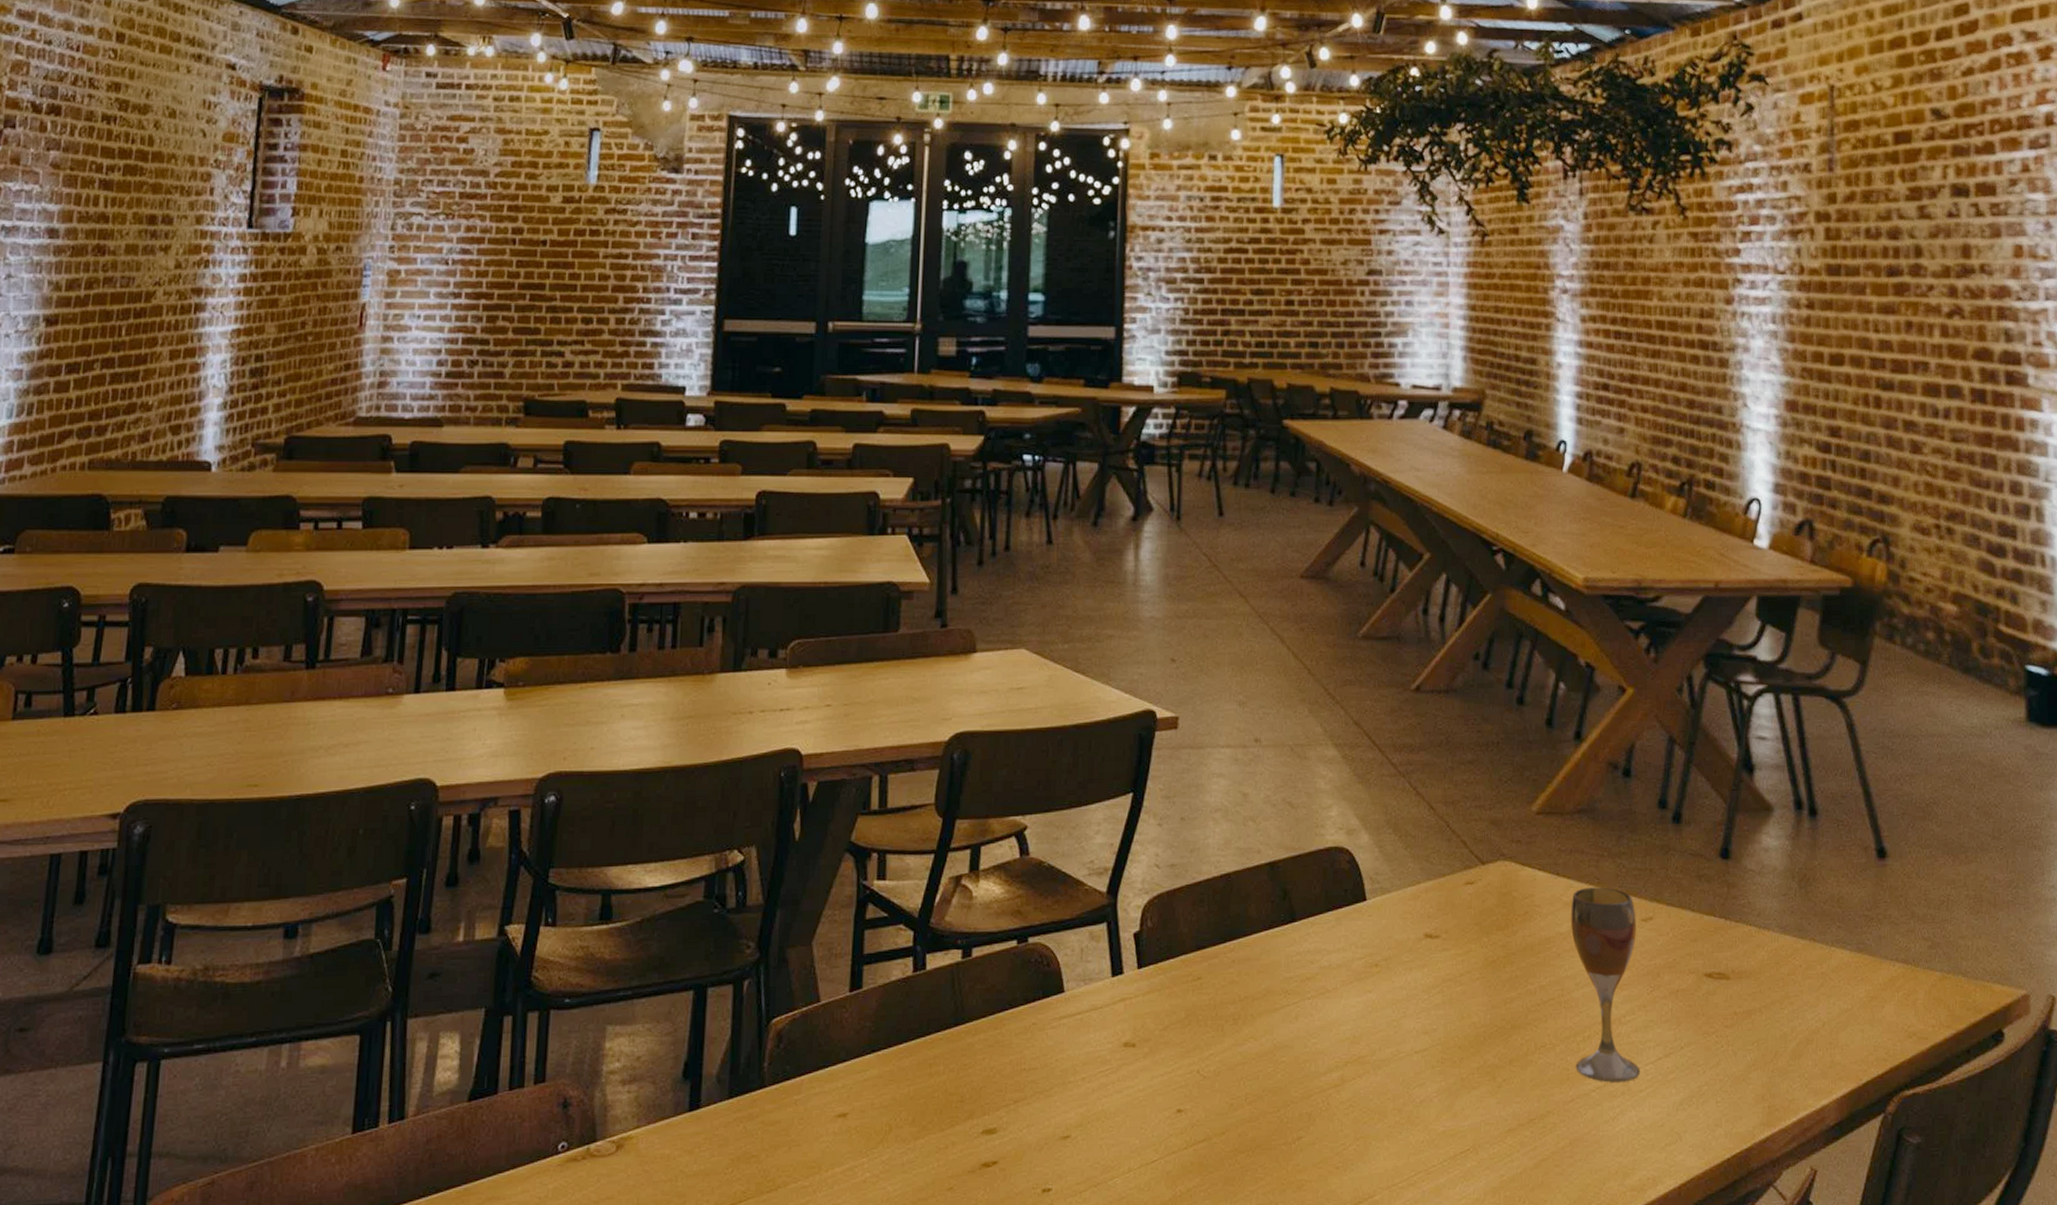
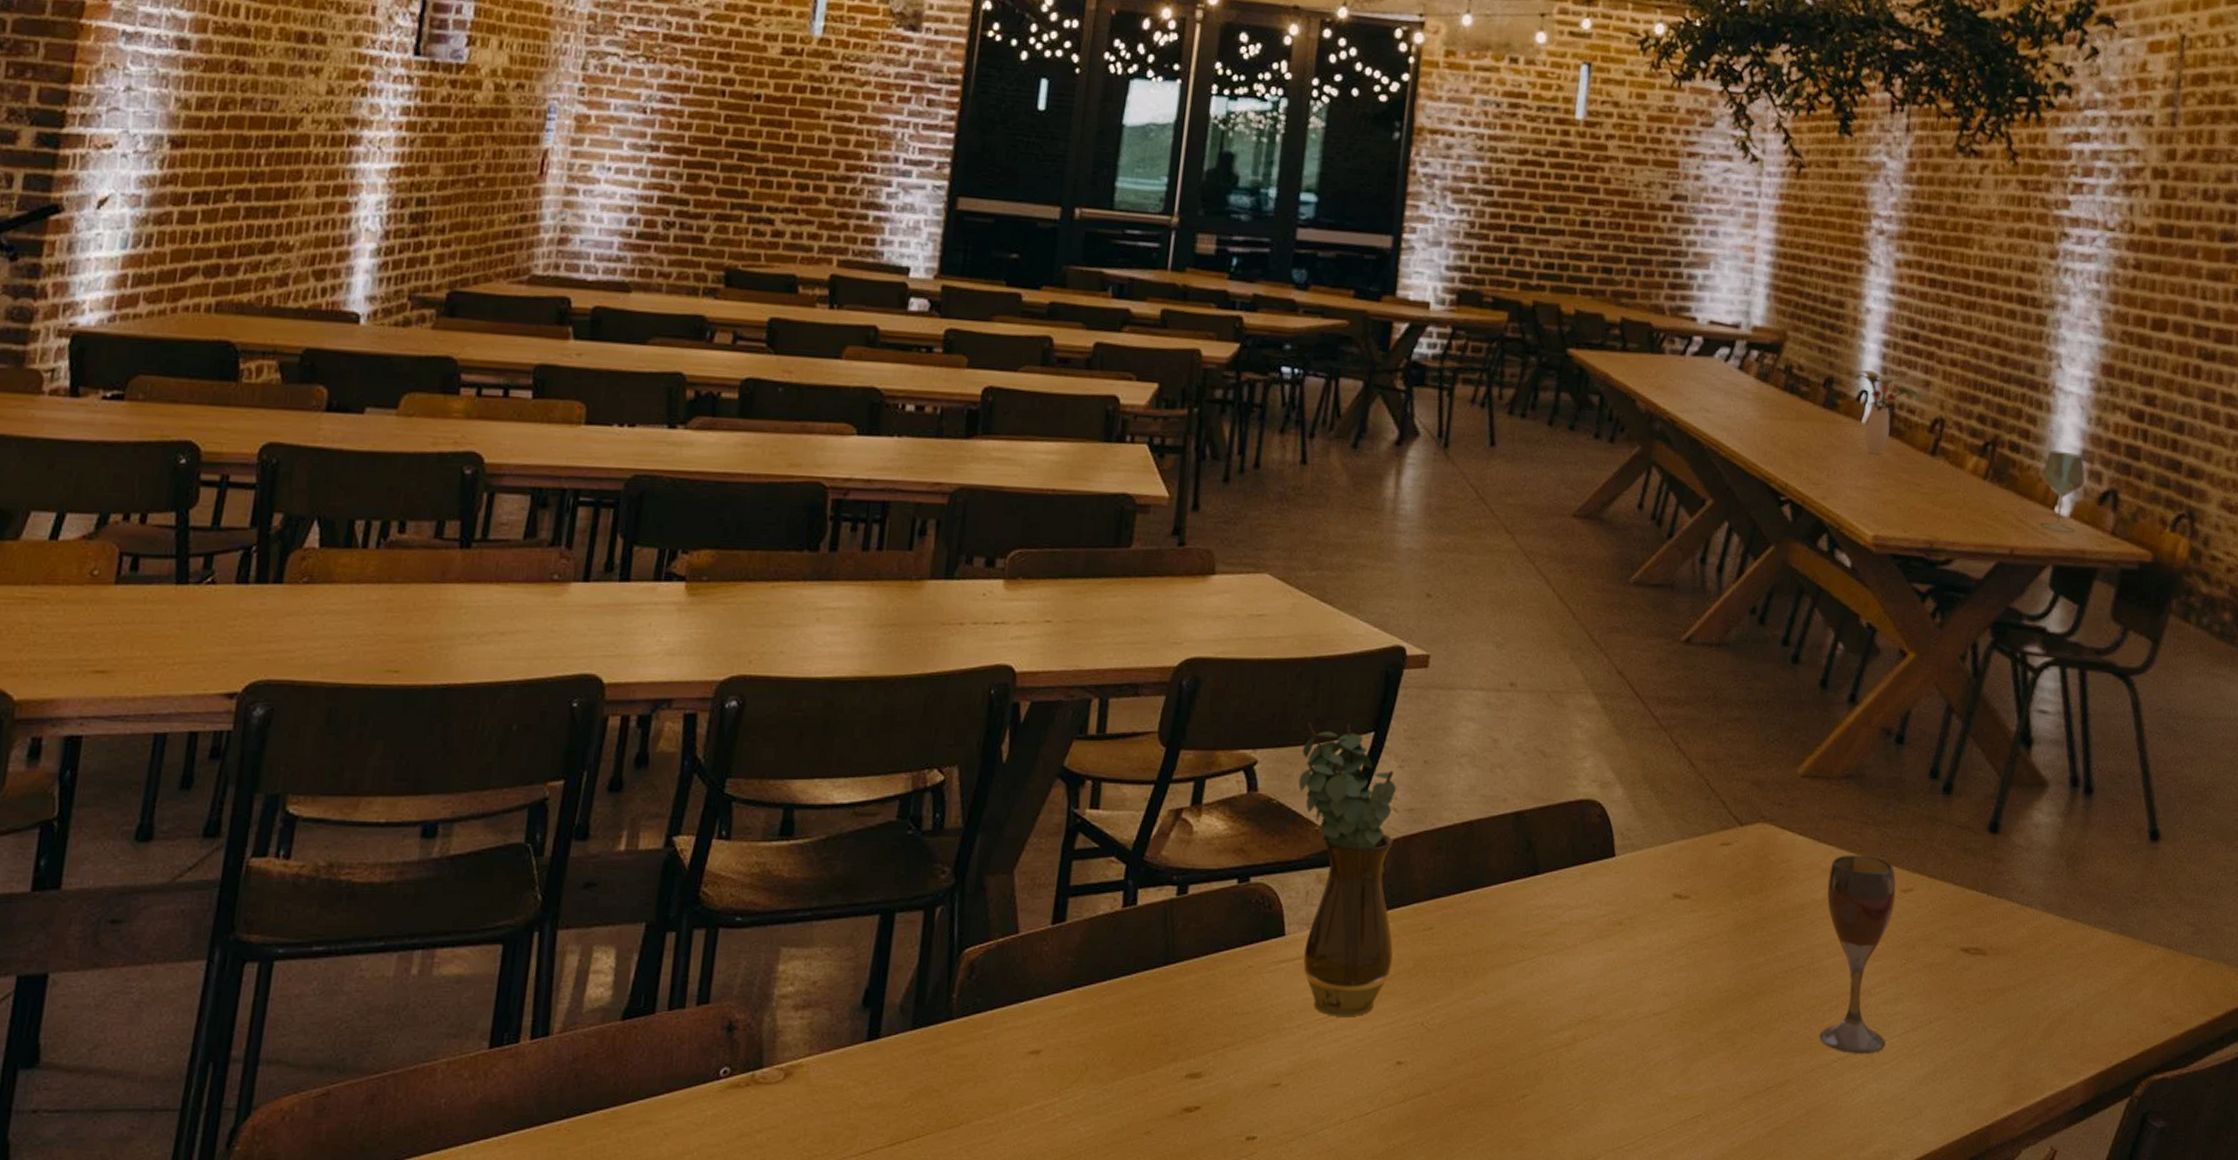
vase: none [1066,786,1166,1068] -> present [1298,722,1396,1016]
flower arrangement: none [1553,421,1619,500] -> present [1855,369,1923,454]
wine glass: none [1739,486,1780,565] -> present [2041,450,2085,534]

